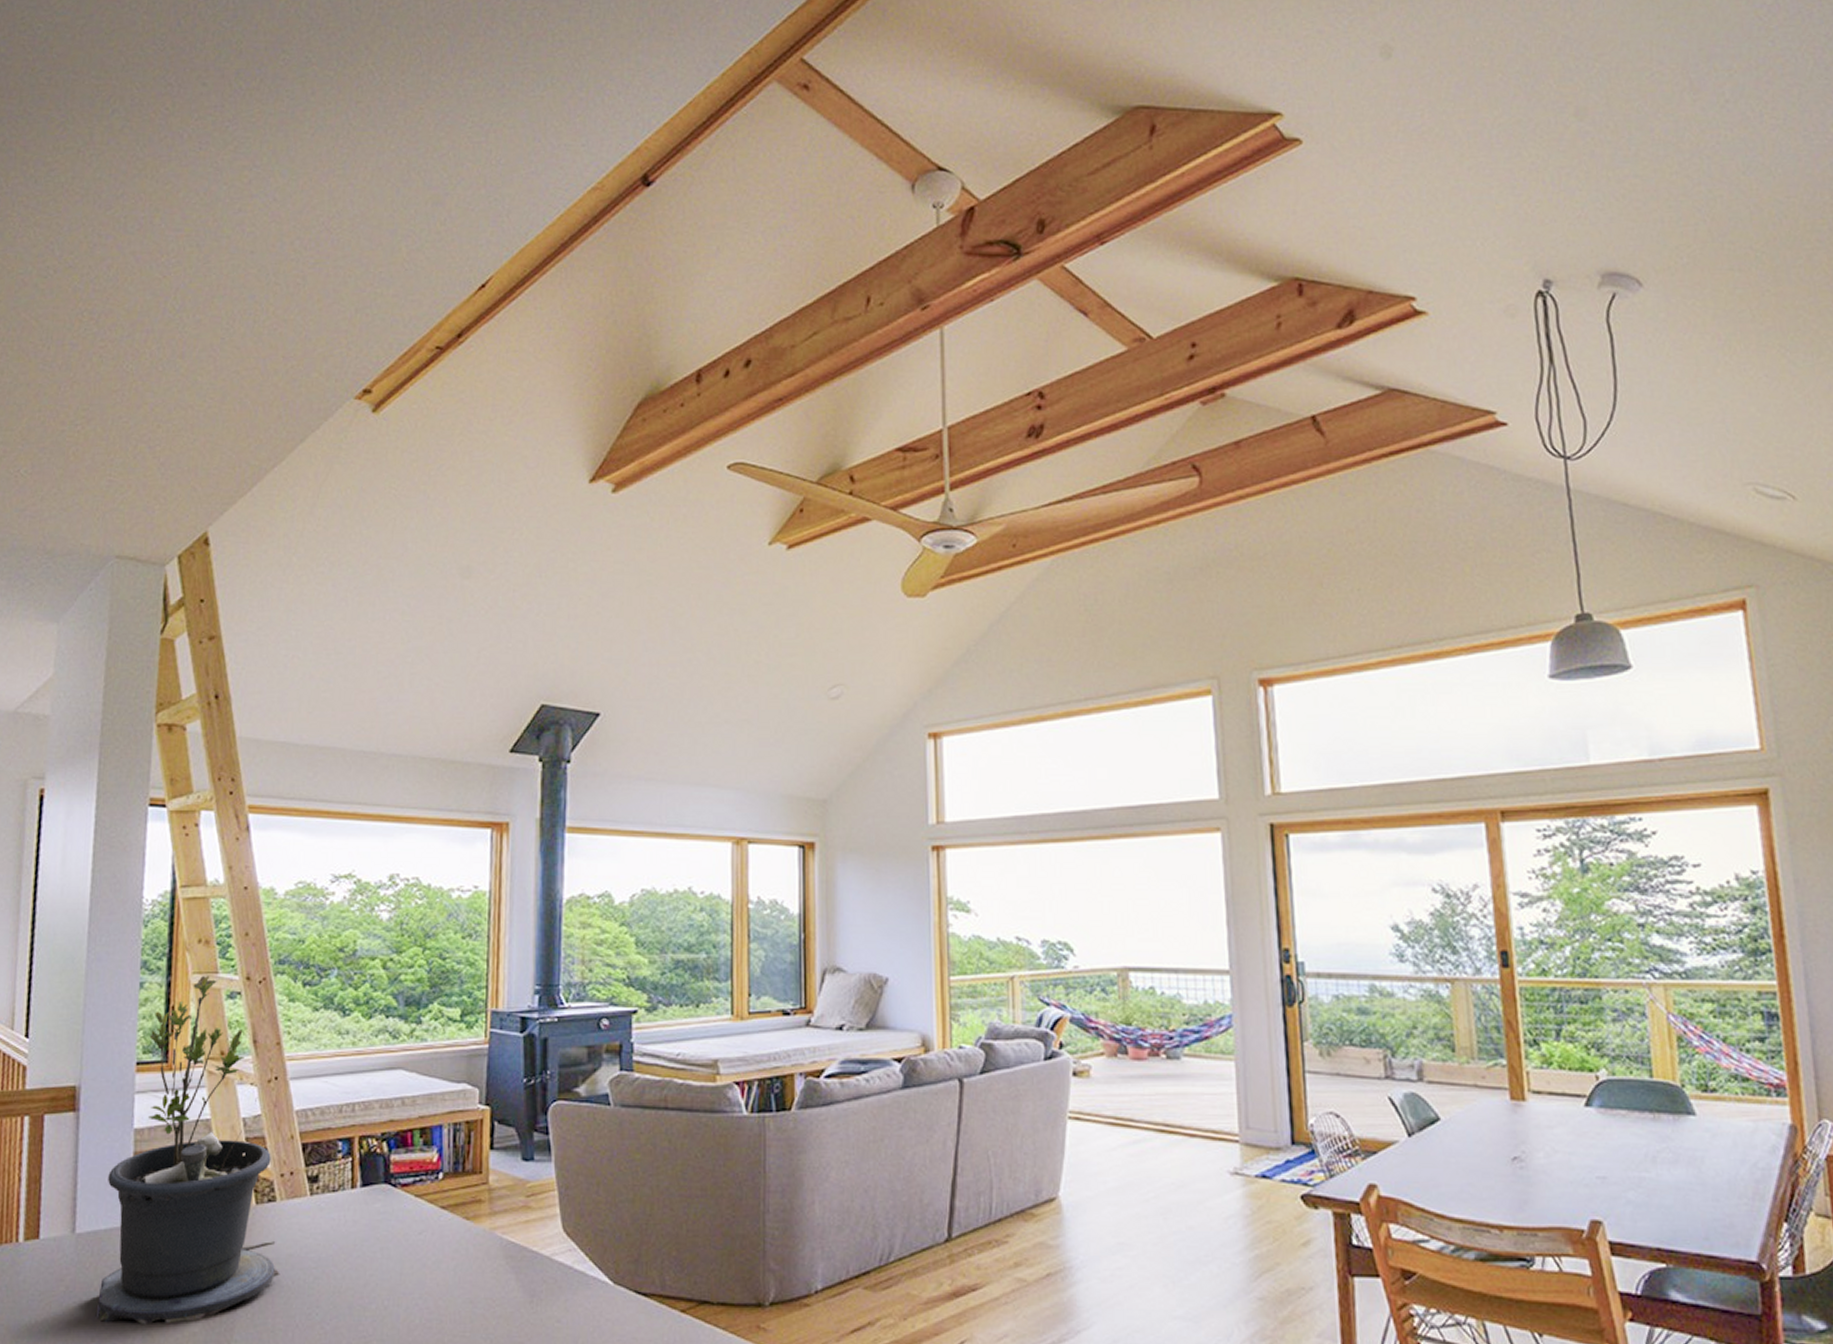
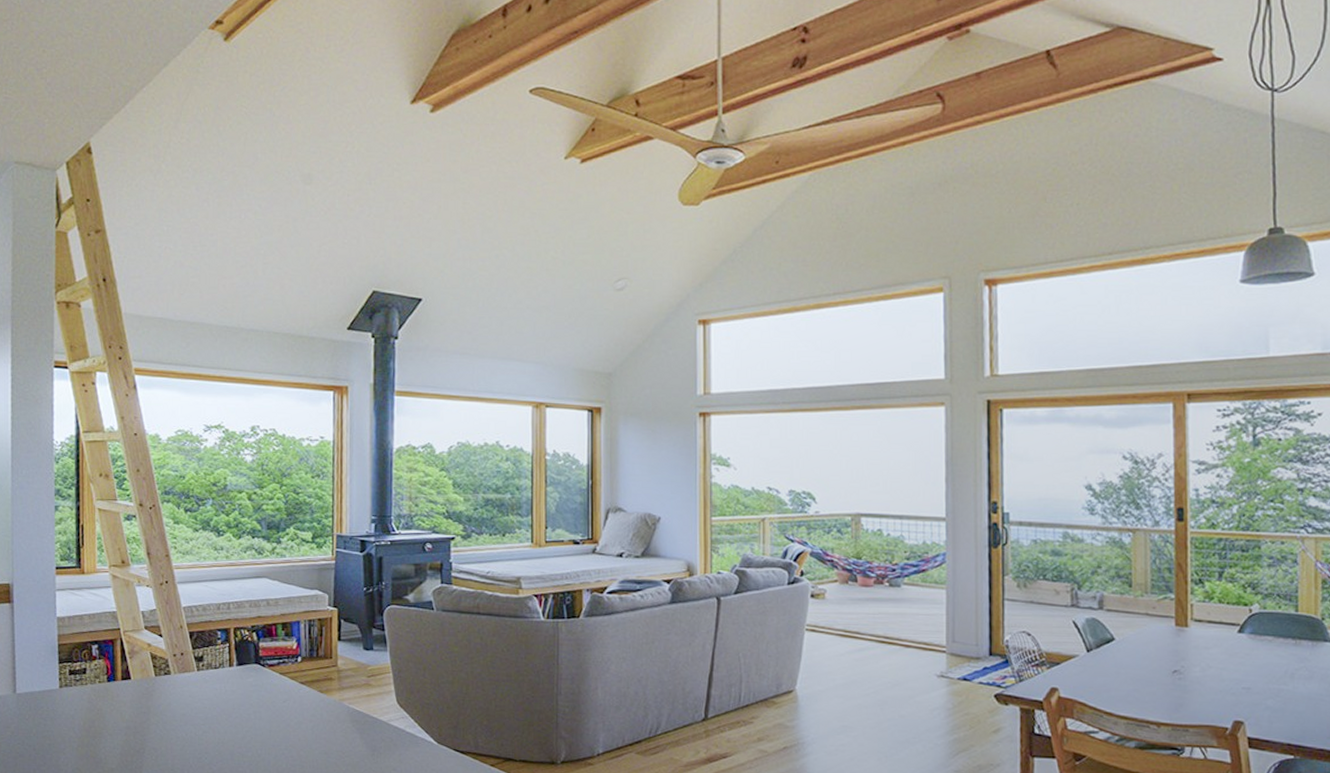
potted plant: present [97,975,280,1324] -> none [37,501,176,761]

